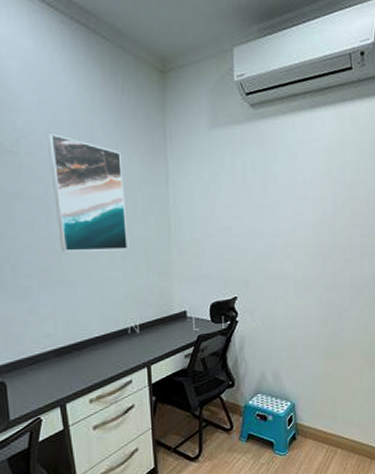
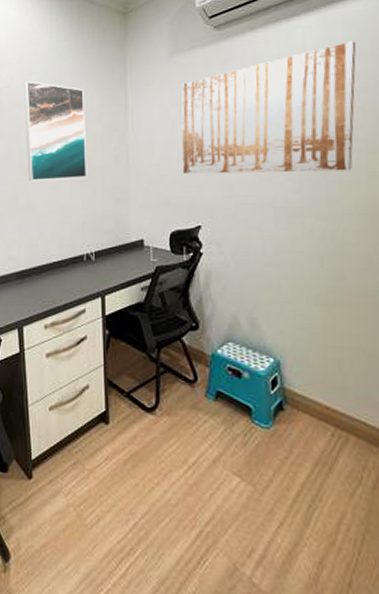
wall art: none [220,139,360,251] -> present [181,41,357,174]

